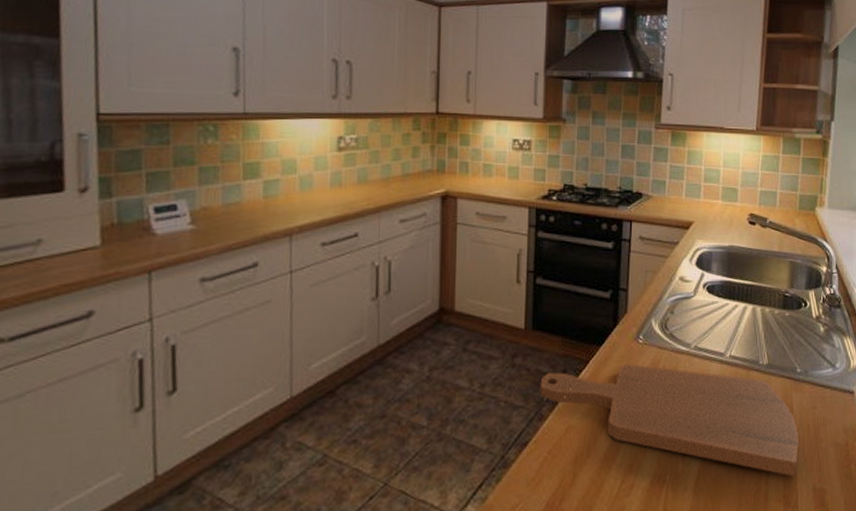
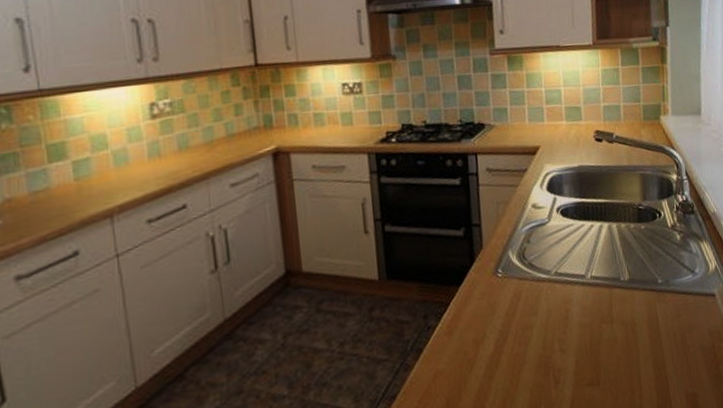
cutting board: present [540,364,799,477] -> none [401,295,668,387]

